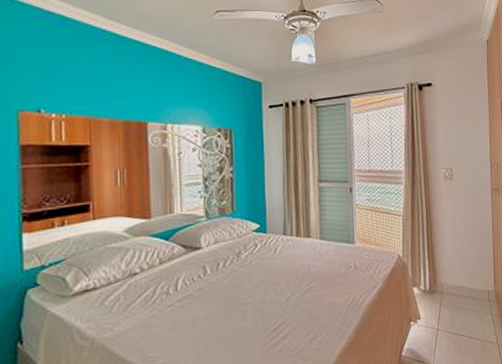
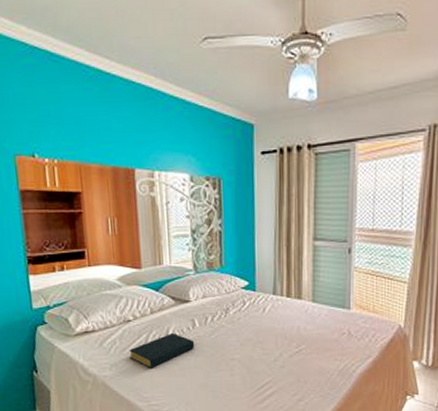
hardback book: none [134,283,206,324] -> present [129,333,195,368]

